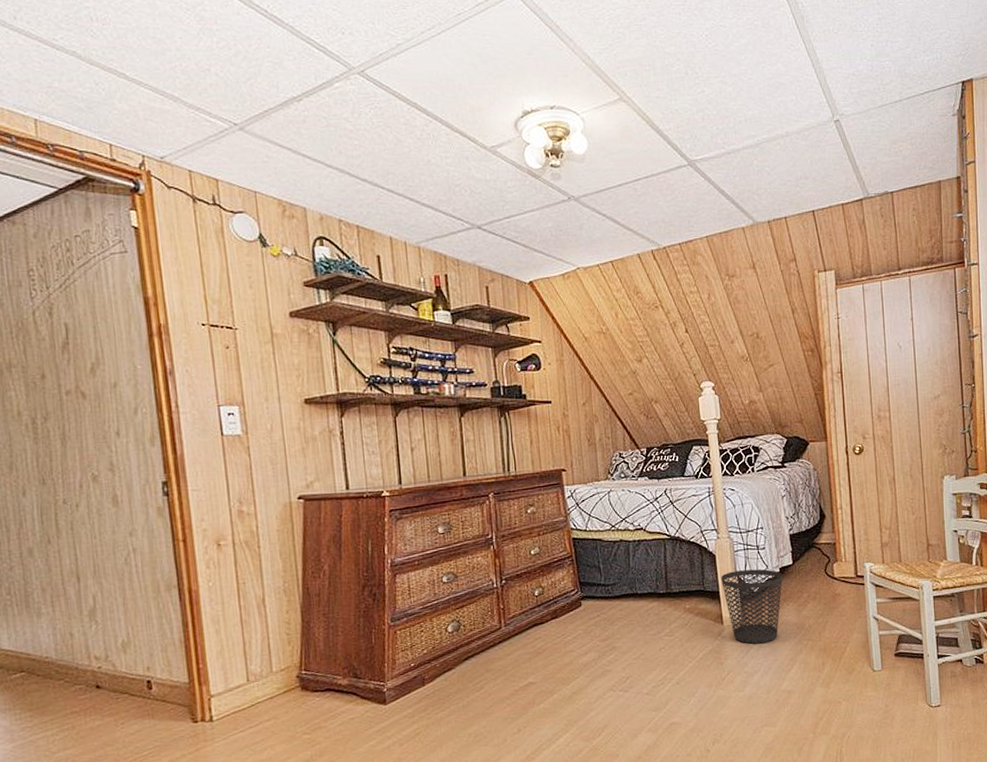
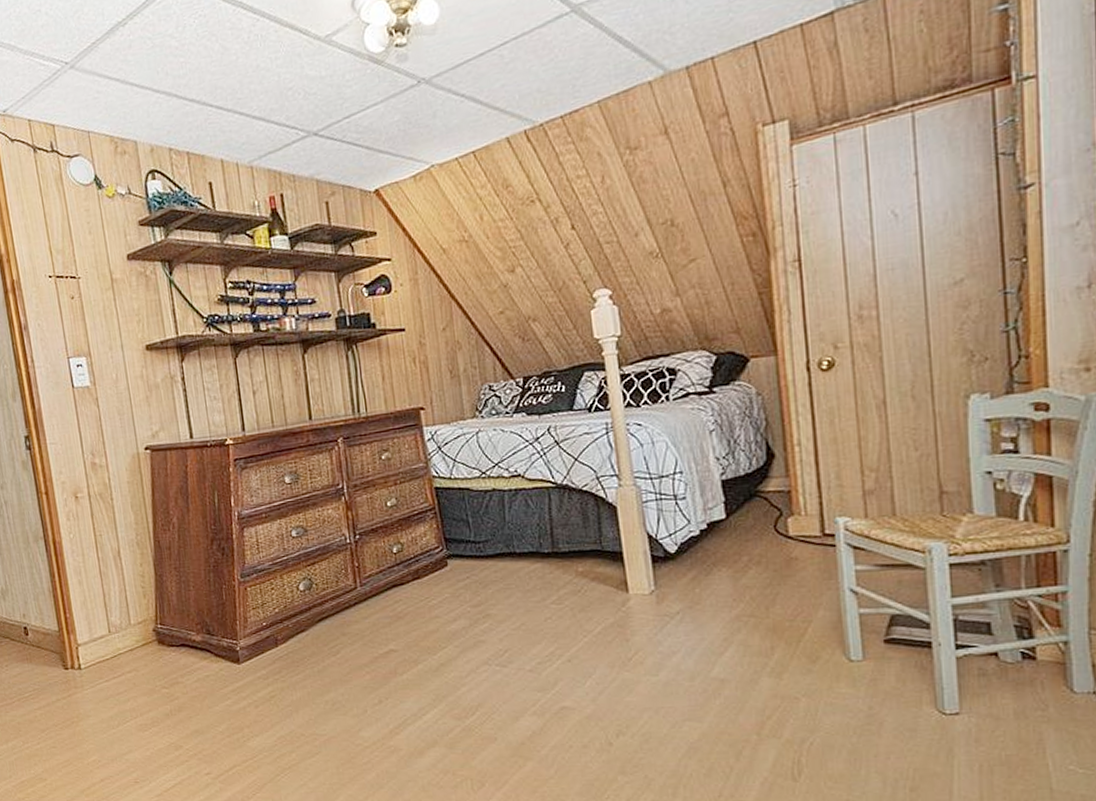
wastebasket: present [721,569,783,644] -> none [625,524,713,619]

